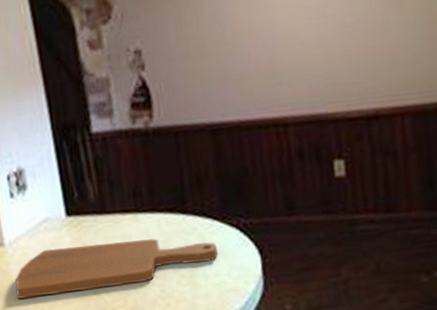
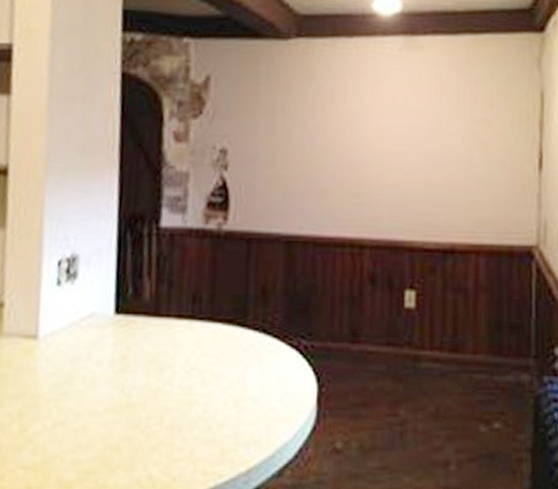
cutting board: present [15,239,218,299] -> none [39,349,272,403]

